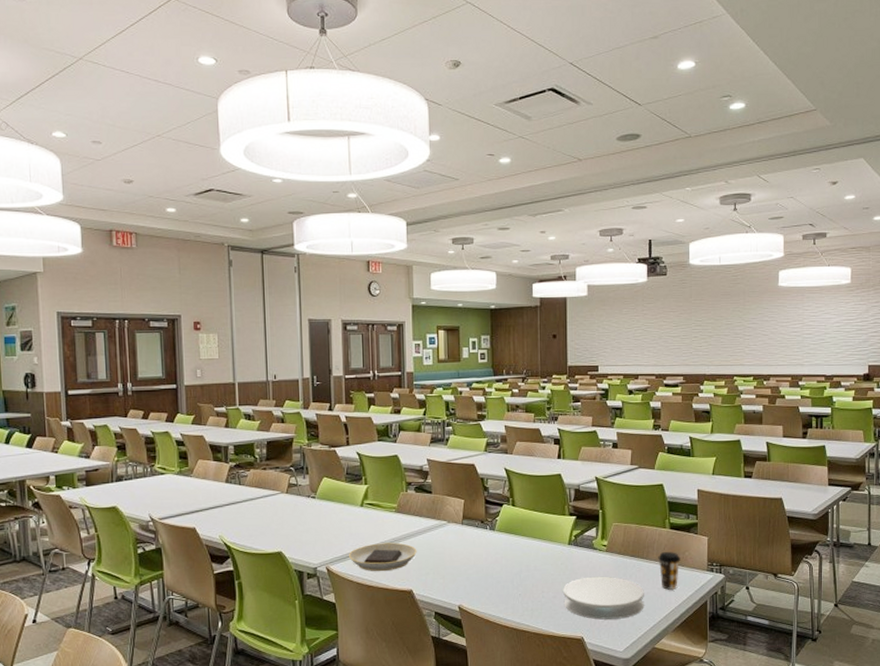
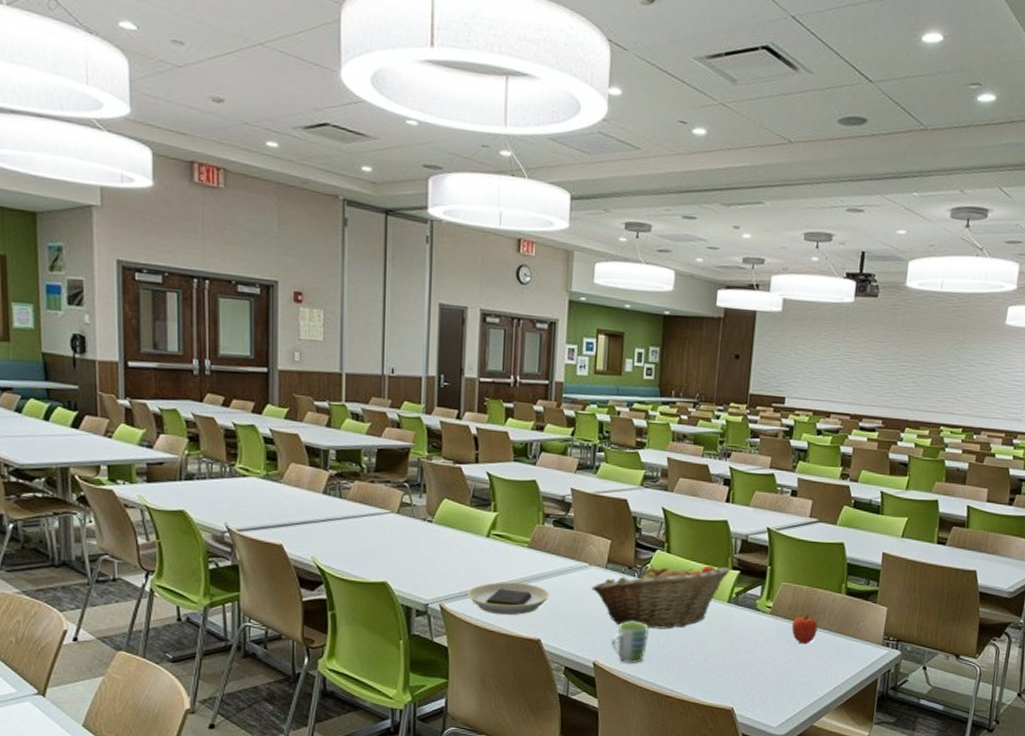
fruit basket: none [451,514,568,573] -> present [591,563,731,629]
mug: none [473,567,503,605] -> present [612,621,649,663]
plate: present [563,576,644,620] -> none [715,641,809,691]
apple: none [626,548,649,576] -> present [791,614,818,644]
coffee cup: present [658,552,680,590] -> none [828,620,854,663]

